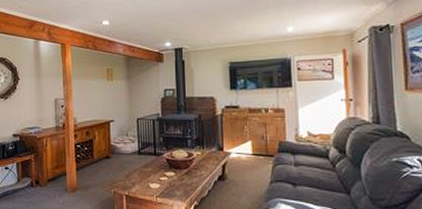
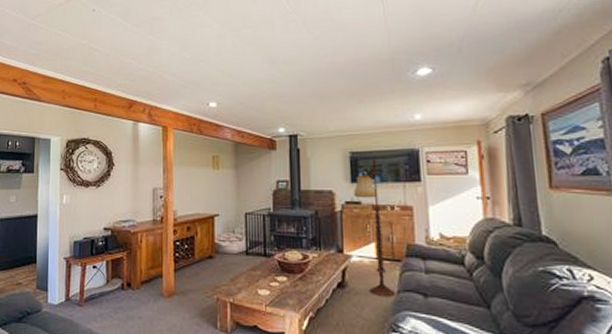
floor lamp: none [232,67,270,187] -> present [353,158,397,297]

